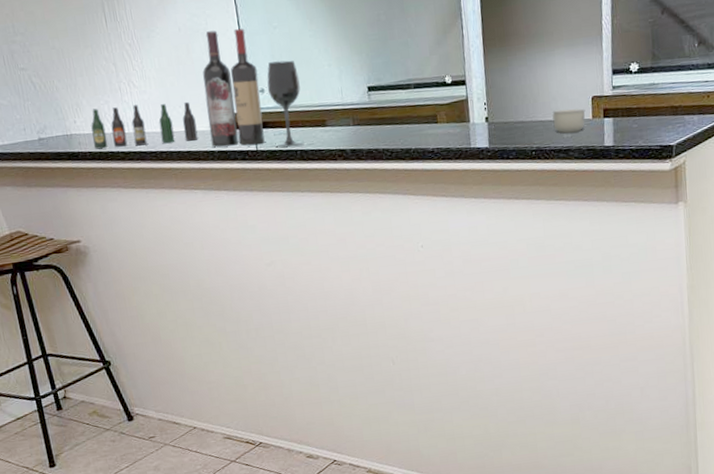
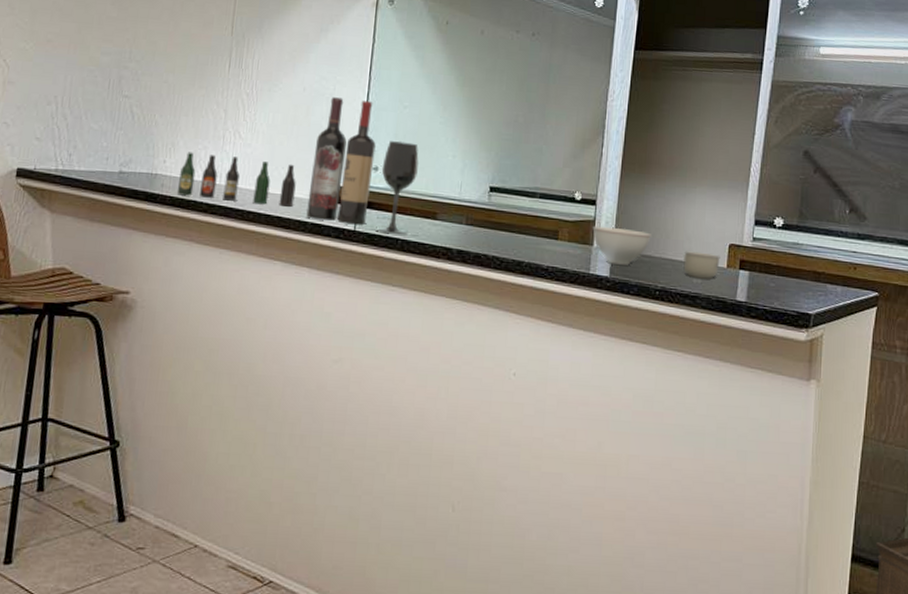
bowl: none [466,100,521,136] -> present [592,225,651,267]

